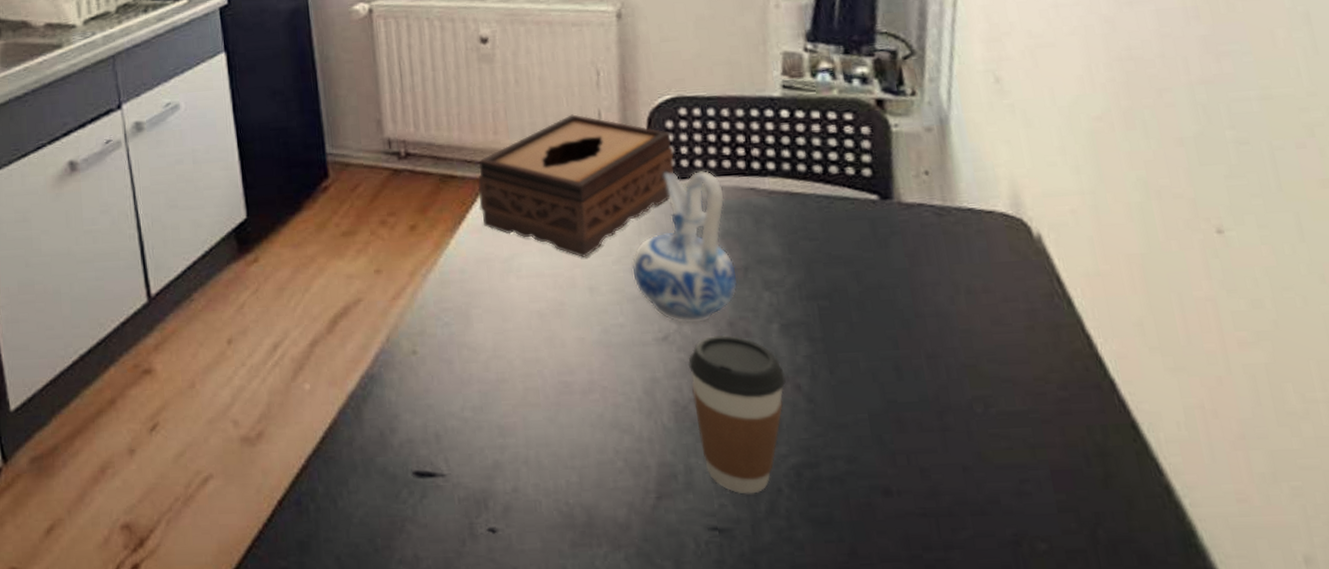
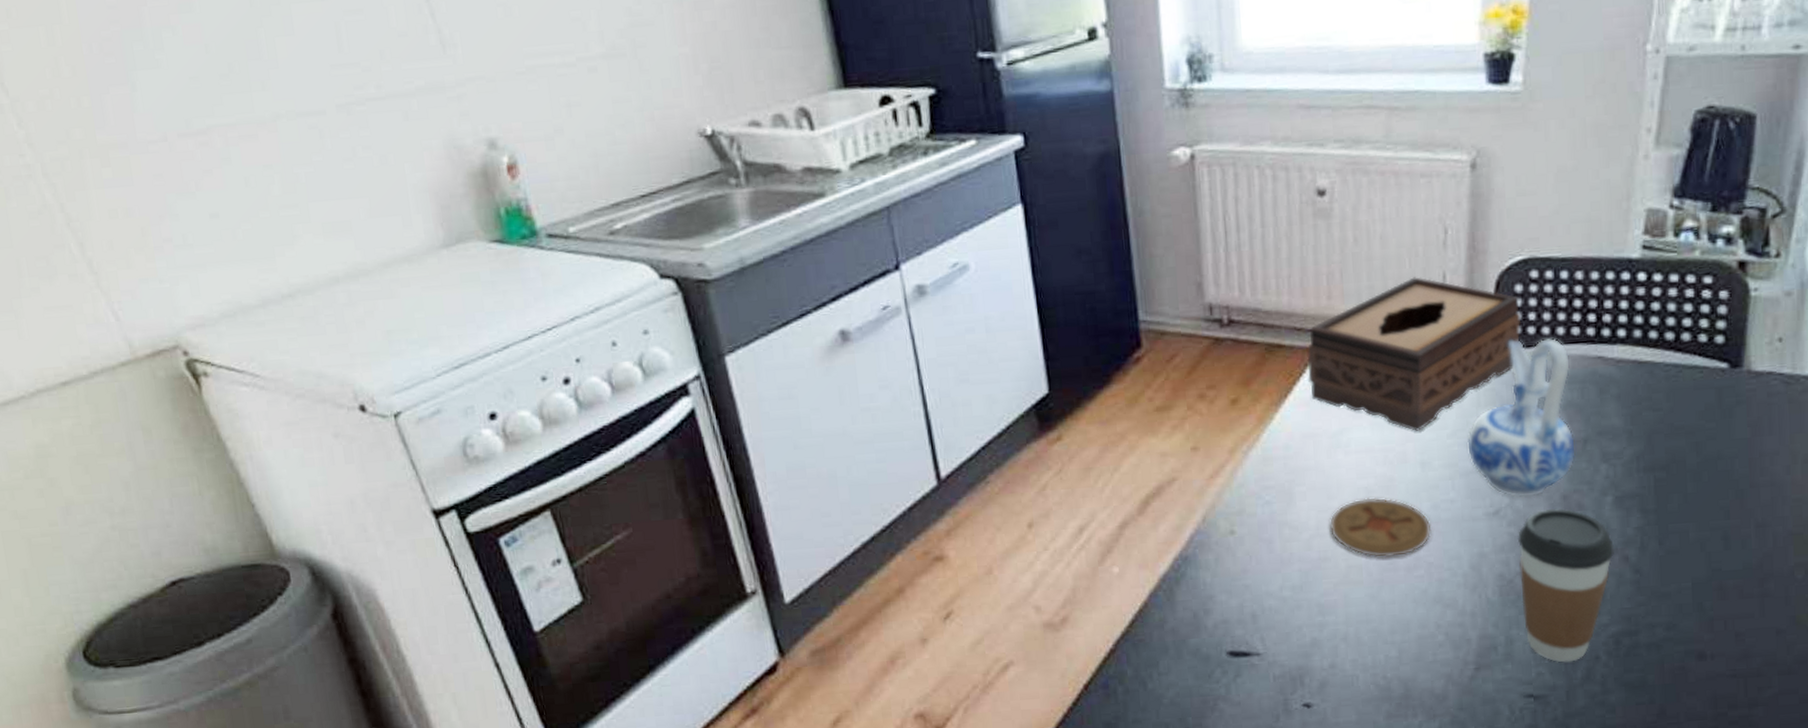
coaster: none [505,320,604,381] -> present [1329,497,1432,558]

